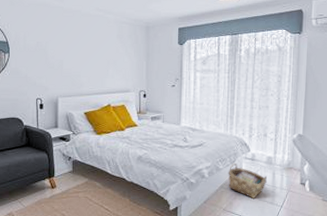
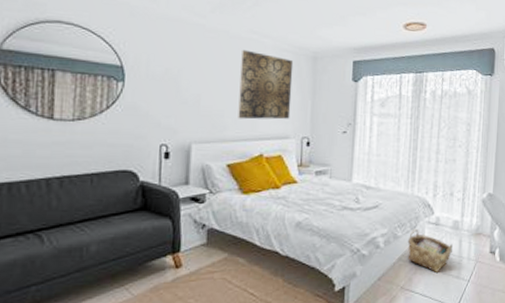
wall art: none [90,24,131,78] -> present [238,49,294,120]

